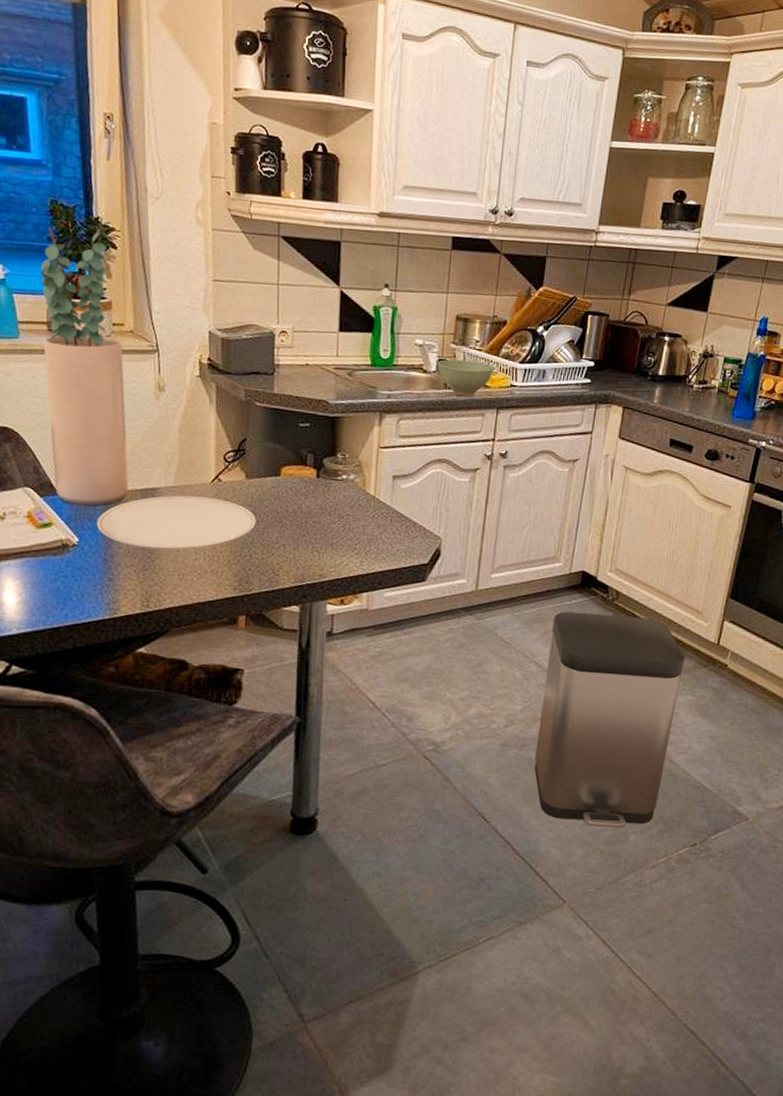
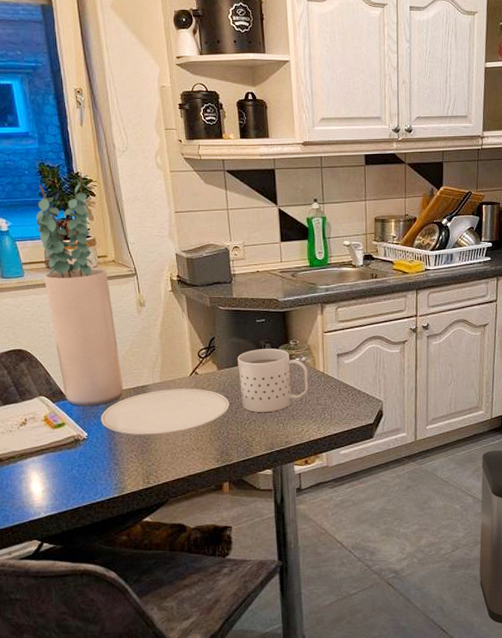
mug: none [270,459,356,537] -> present [237,348,309,412]
bowl: present [437,359,496,397] -> none [363,253,412,283]

